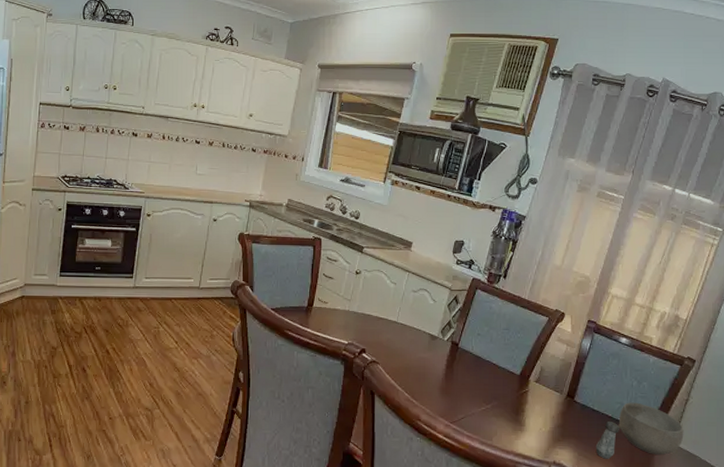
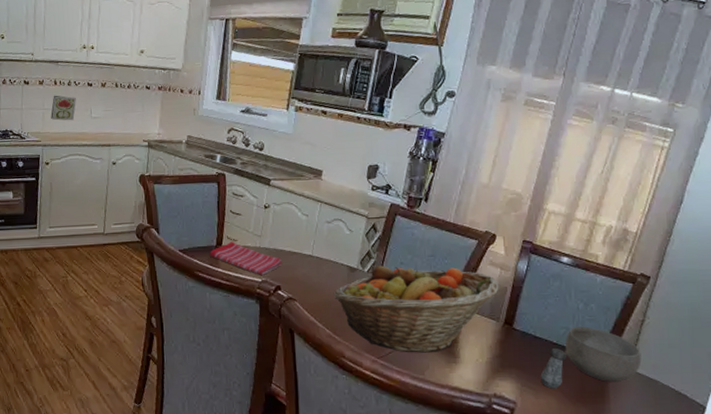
decorative tile: none [156,149,183,176] -> present [51,95,76,121]
dish towel: none [301,303,369,338] -> present [210,241,283,275]
fruit basket: none [415,335,564,420] -> present [334,265,499,353]

